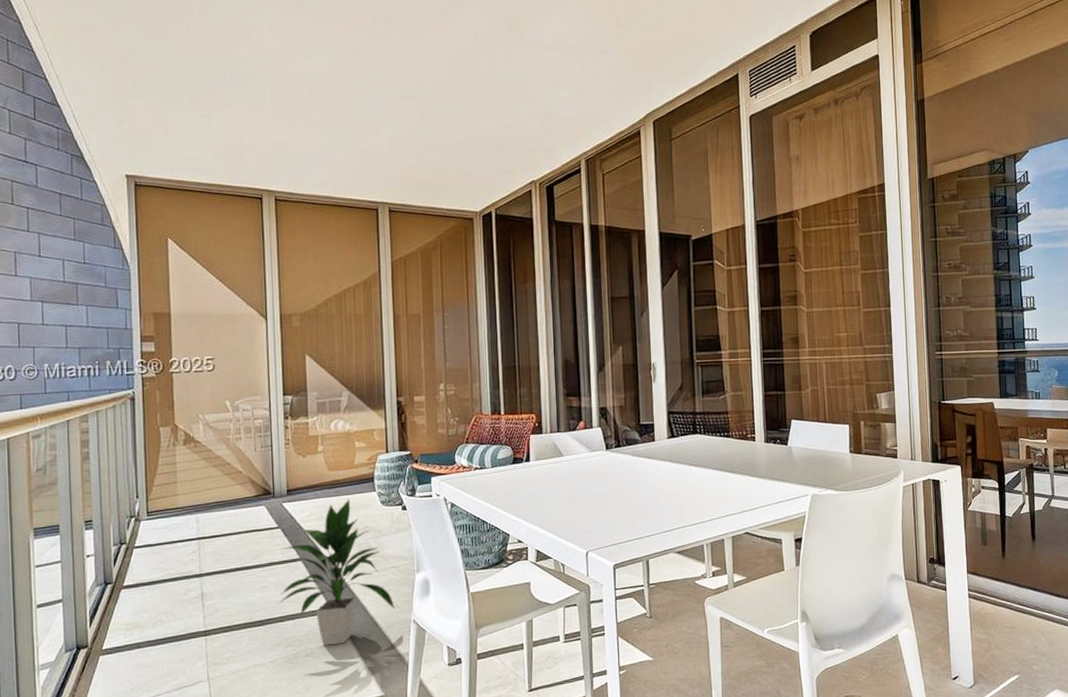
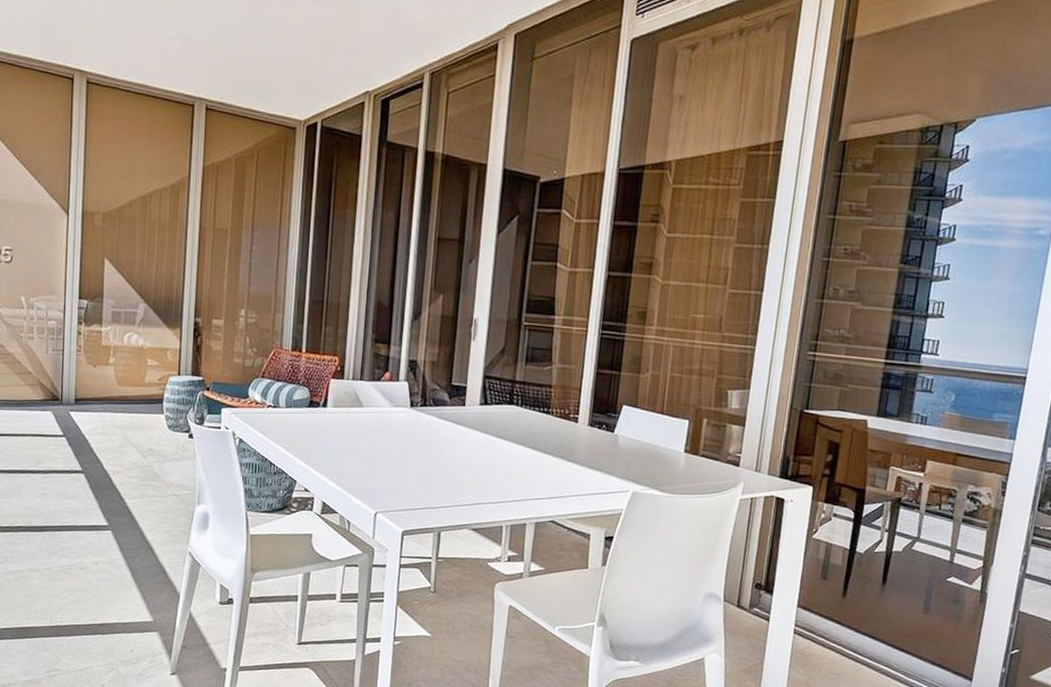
indoor plant: present [278,499,395,645] -> none [57,417,172,564]

